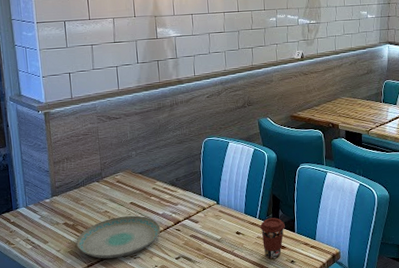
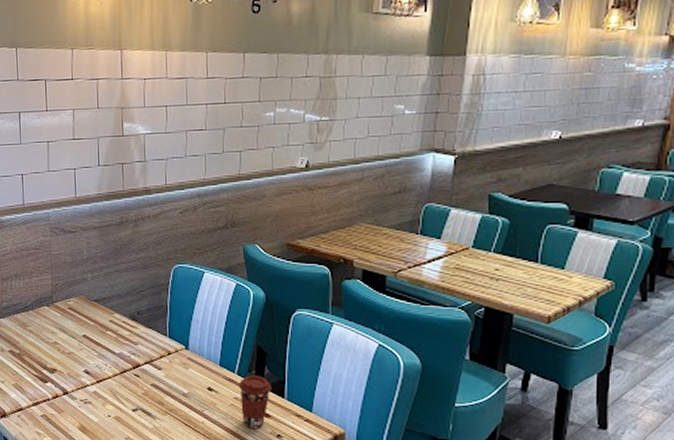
plate: present [76,215,161,259] -> none [22,351,117,400]

